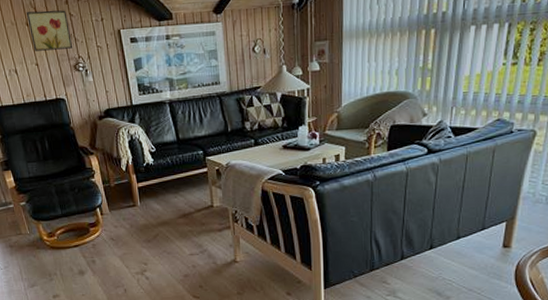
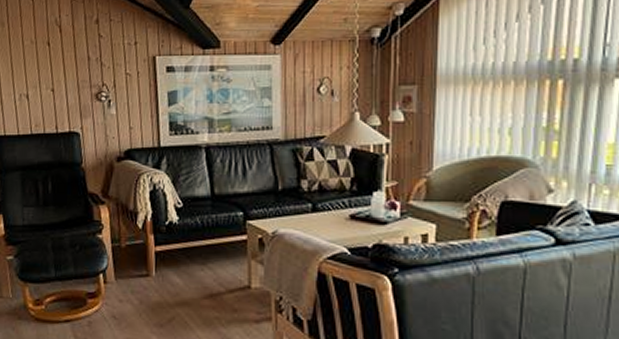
wall art: present [26,10,73,51] -> none [49,29,98,75]

